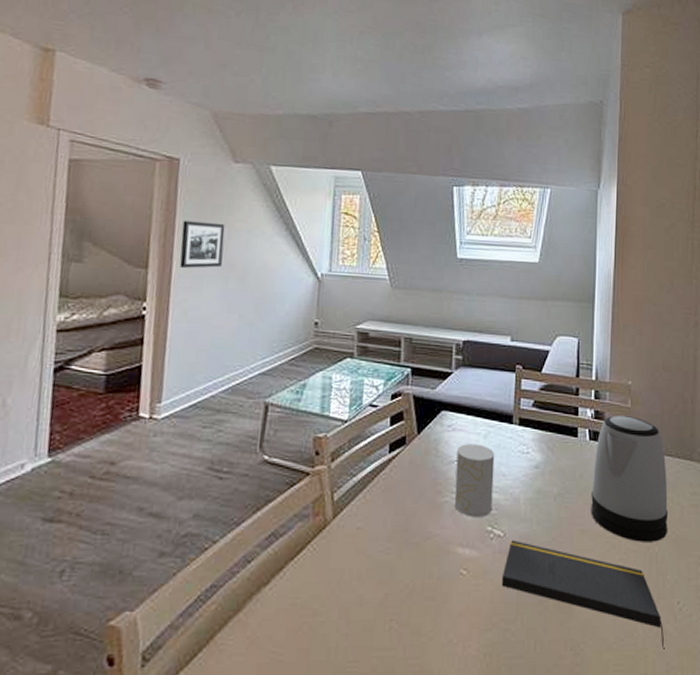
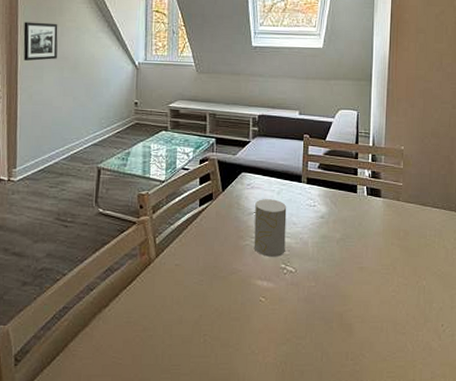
notepad: present [501,540,665,649] -> none [293,275,430,361]
kettle: present [591,415,668,542] -> none [368,175,435,277]

